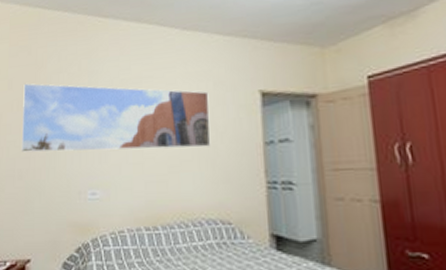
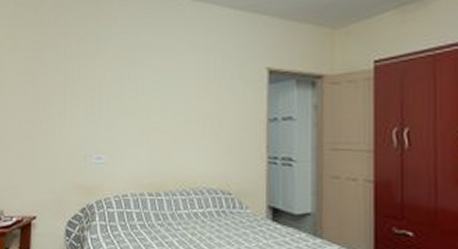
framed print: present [21,83,211,153] -> none [27,44,217,120]

